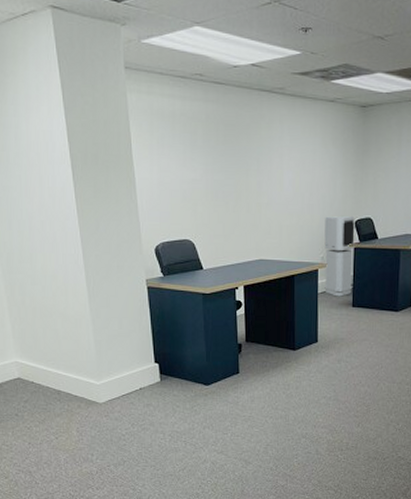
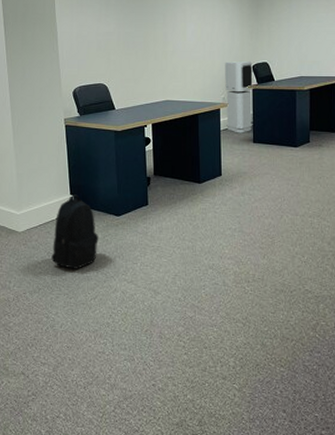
backpack: none [136,363,186,441] -> present [51,194,99,269]

